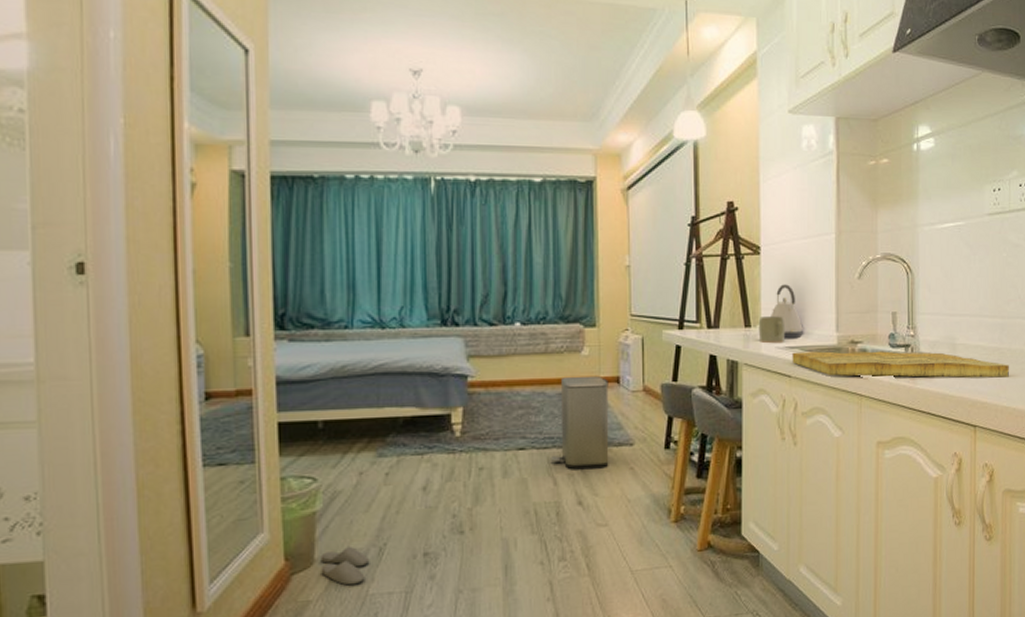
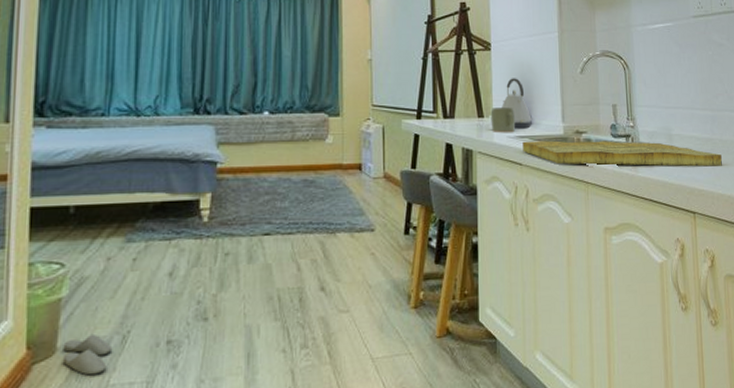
pedal bin: present [550,375,609,470] -> none [294,162,351,256]

